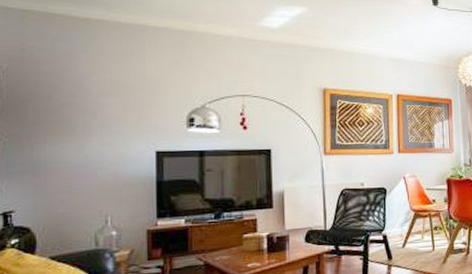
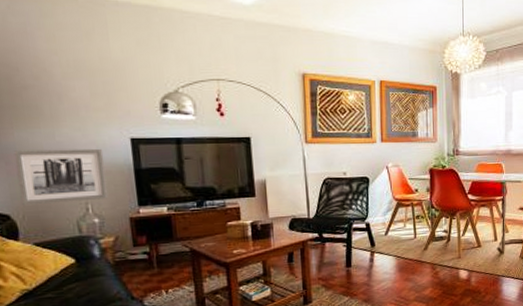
wall art: none [43,161,129,219] -> present [13,148,109,206]

